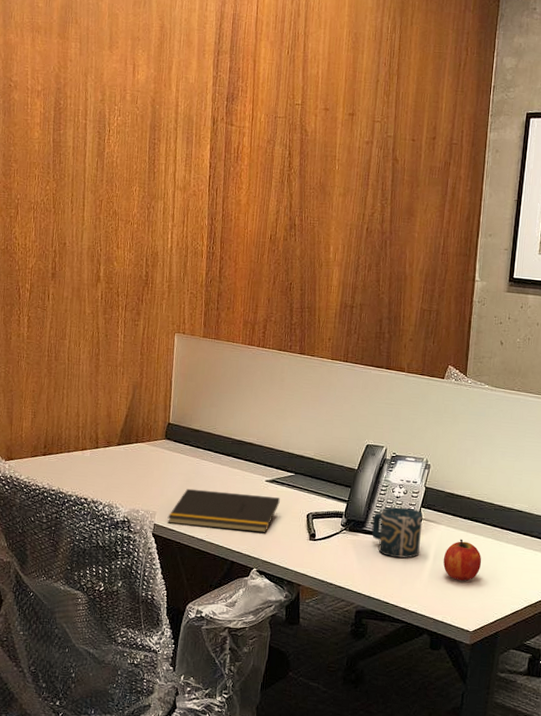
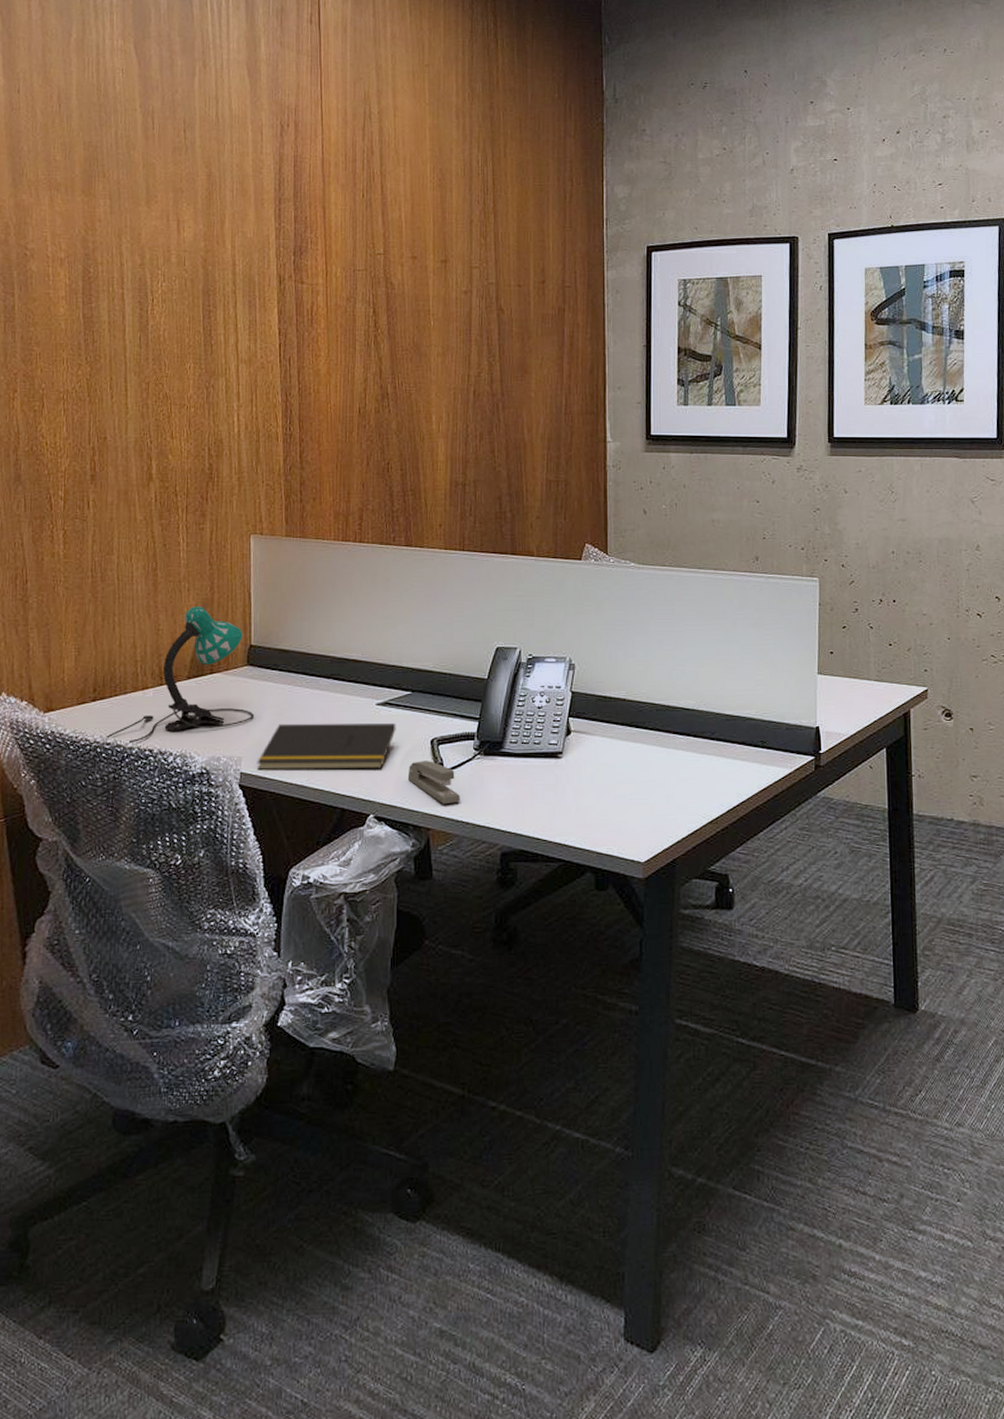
desk lamp: none [51,387,168,492] -> present [106,605,254,744]
stapler: none [286,530,328,567] -> present [407,761,461,805]
cup: present [371,506,423,558] -> none [511,719,571,781]
fruit: present [443,539,482,581] -> none [601,750,648,802]

